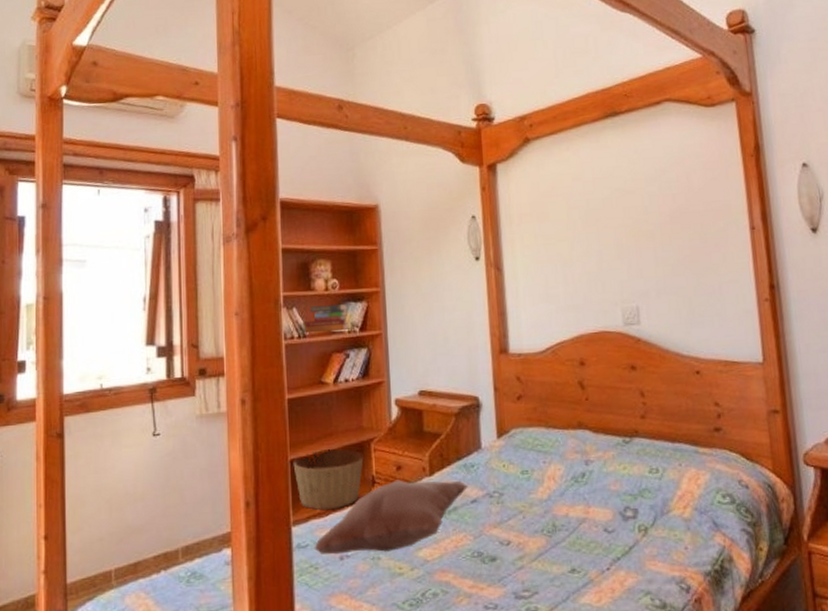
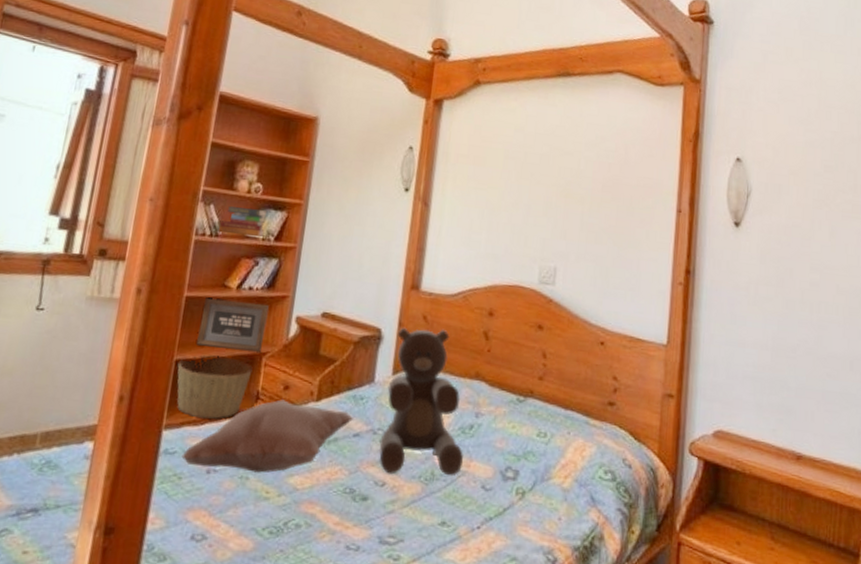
picture frame: none [306,393,369,443] -> present [197,297,269,352]
teddy bear: none [495,387,583,532] -> present [378,327,463,477]

